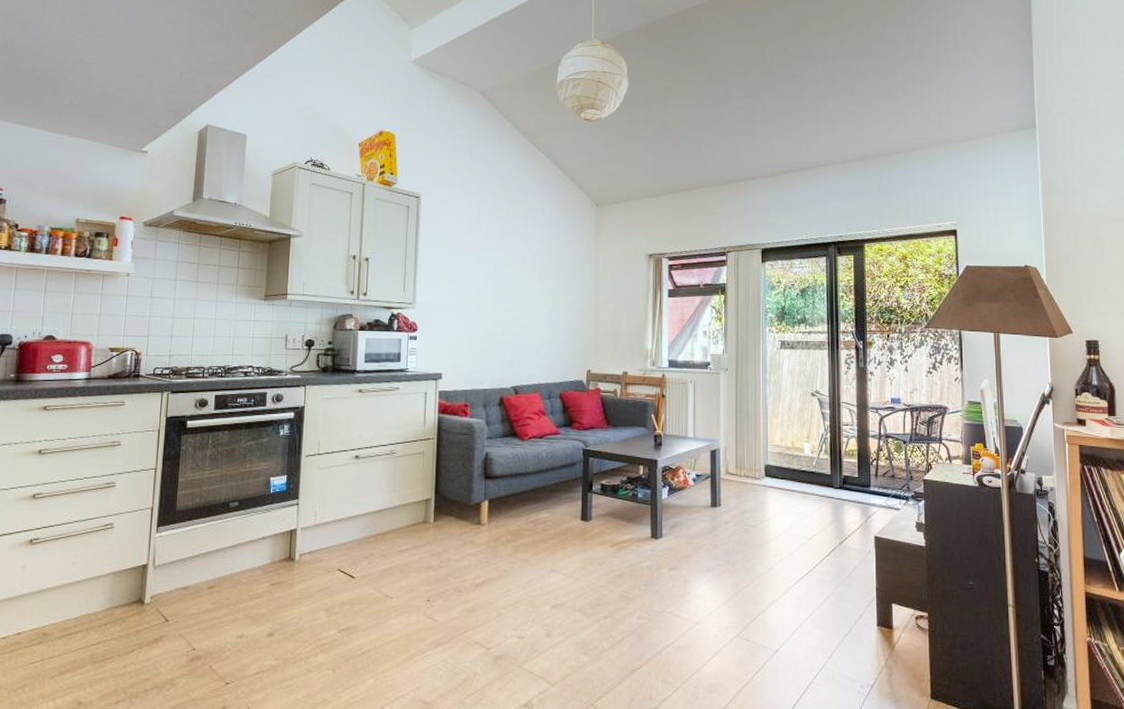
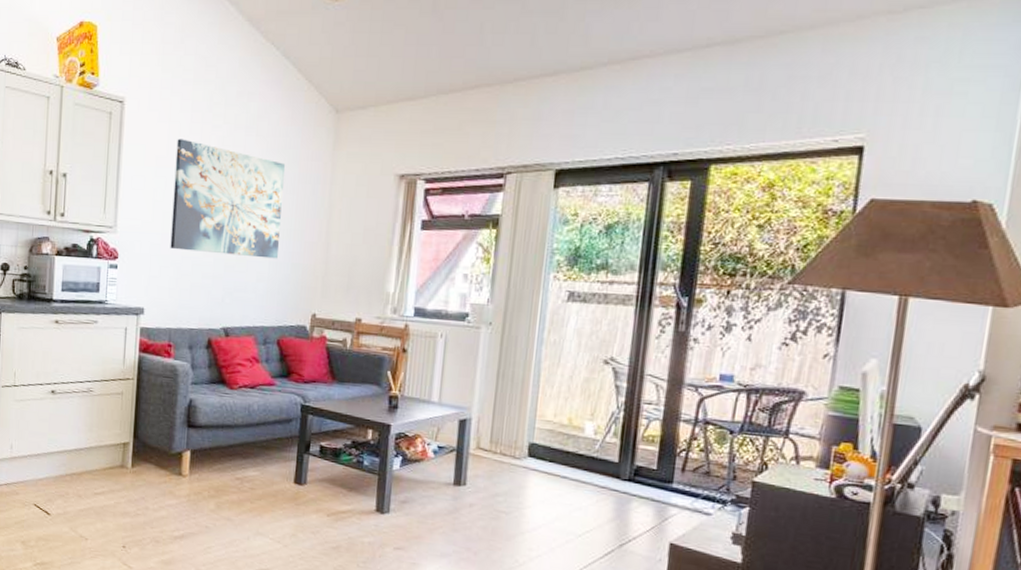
wall art: none [464,227,558,325] -> present [170,139,285,259]

